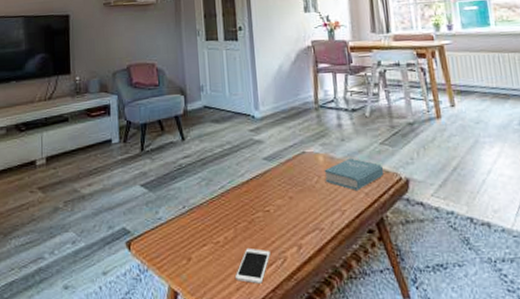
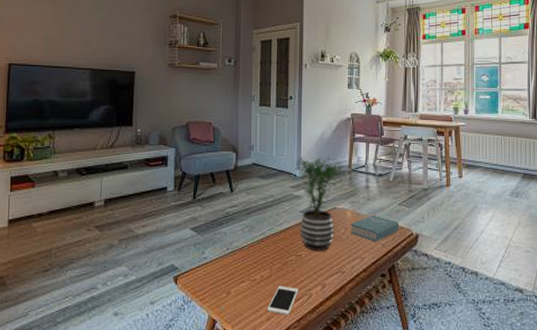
potted plant: none [251,92,314,205] -> present [293,156,347,251]

